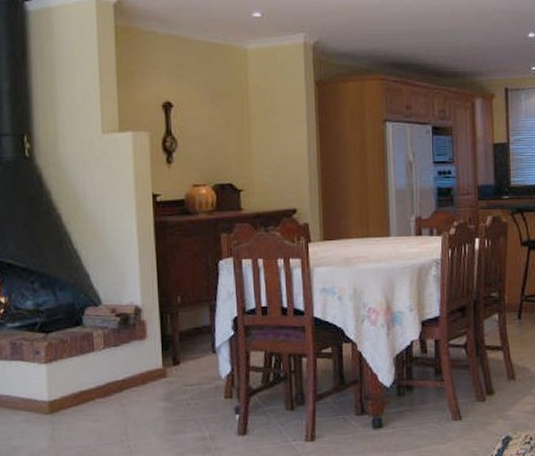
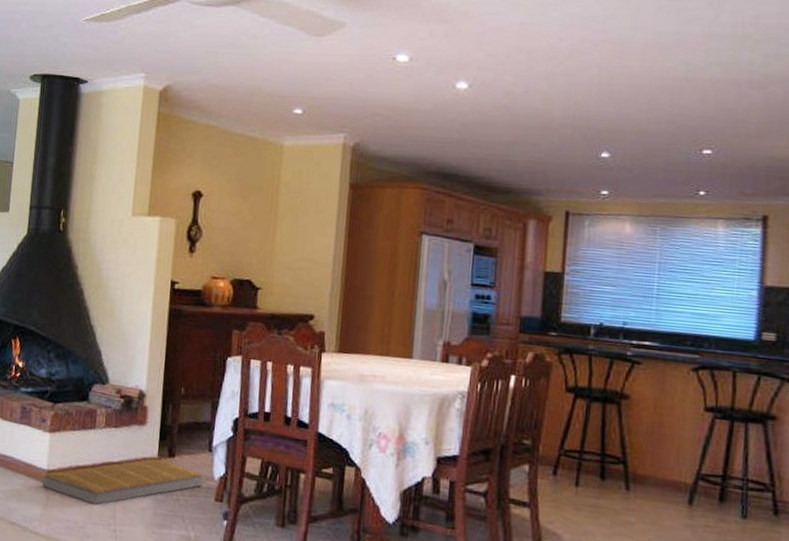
basket: none [45,369,211,425] -> present [42,458,204,505]

